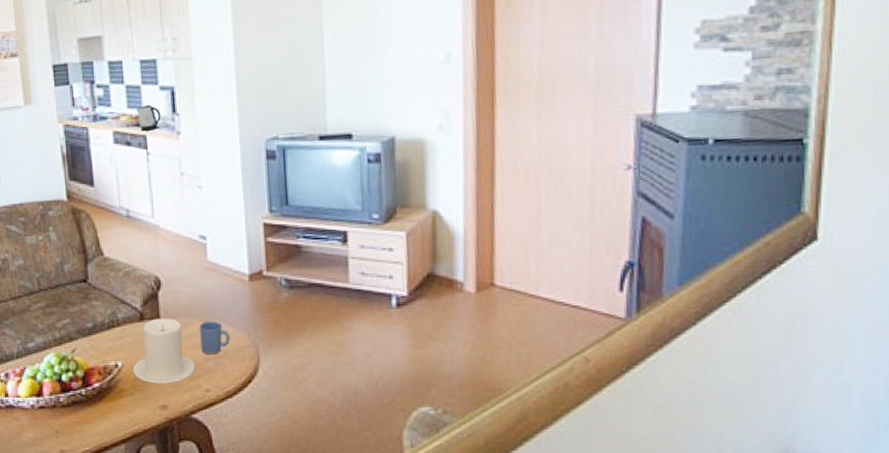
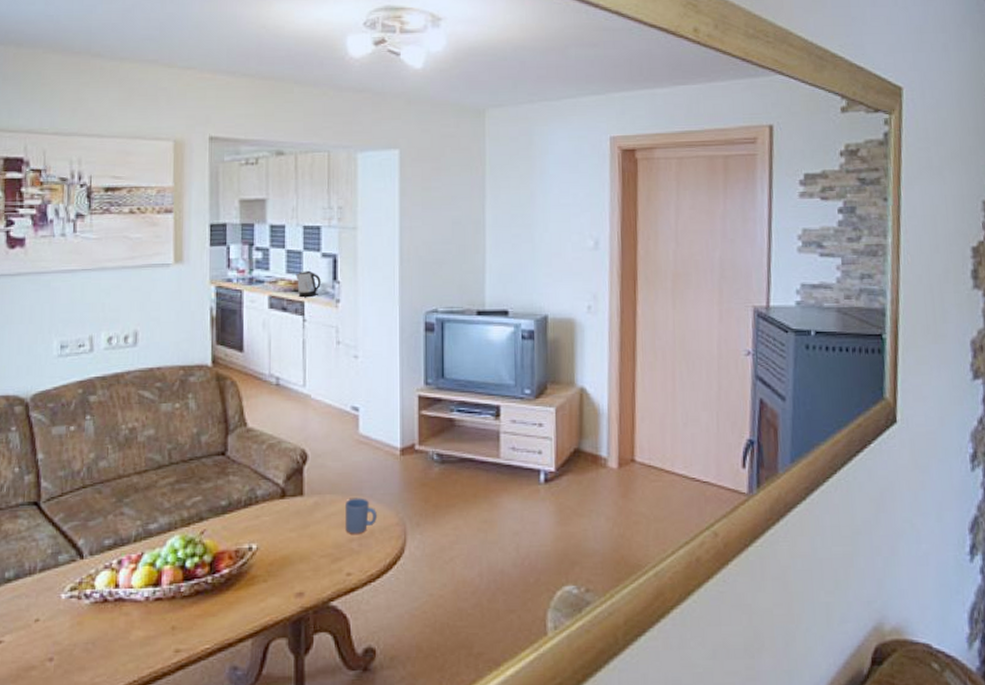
candle: present [132,318,195,384] -> none [268,495,338,568]

